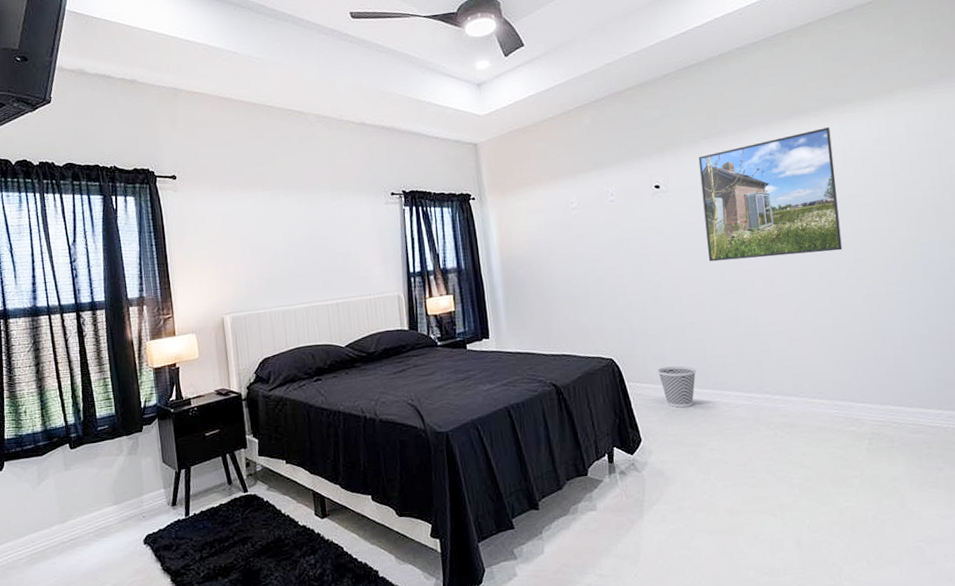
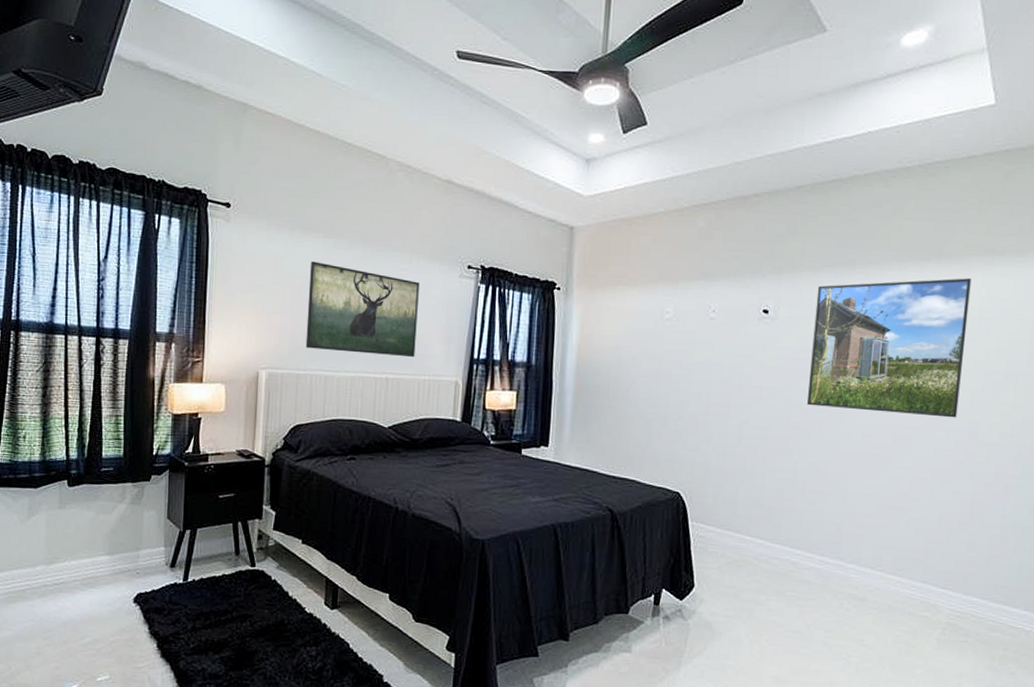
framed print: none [253,212,358,290] -> present [305,261,419,358]
wastebasket: present [657,366,697,408] -> none [726,512,769,560]

